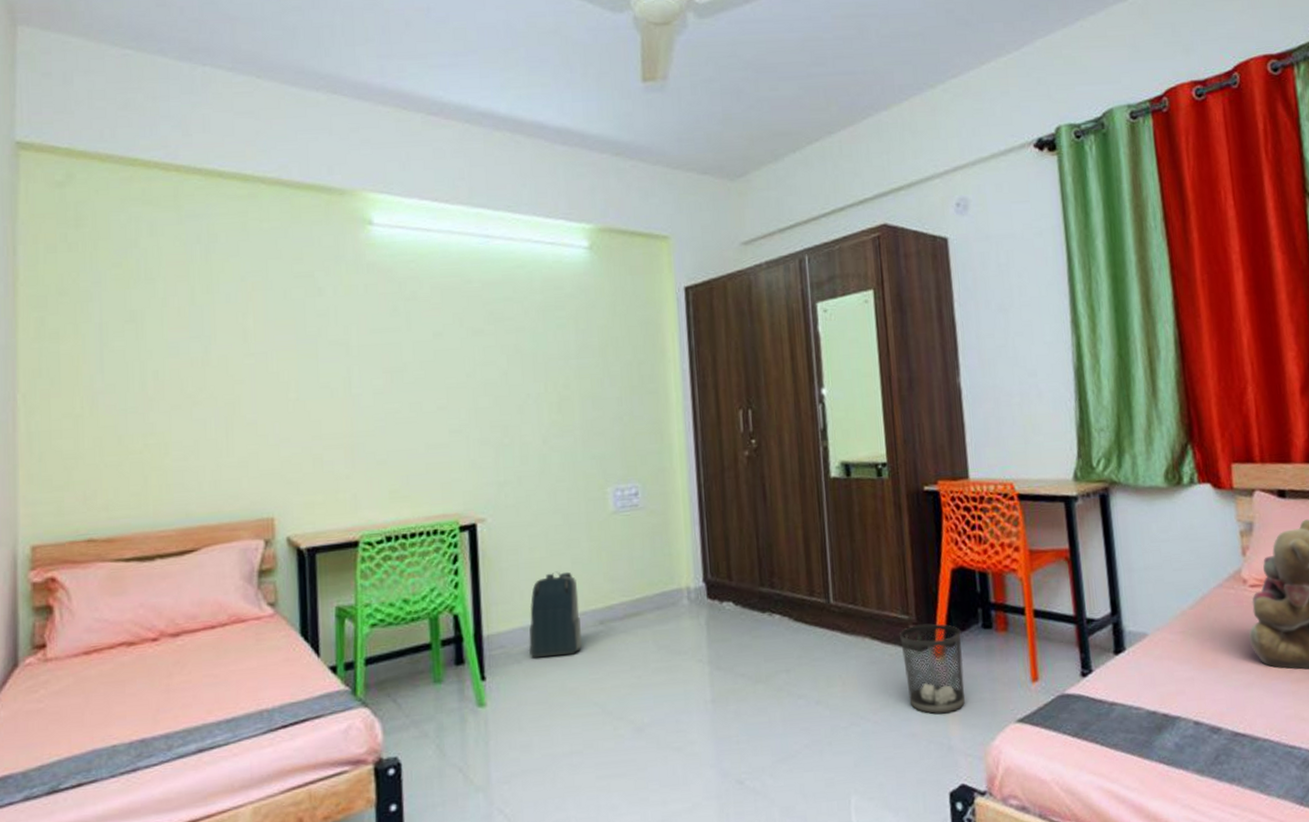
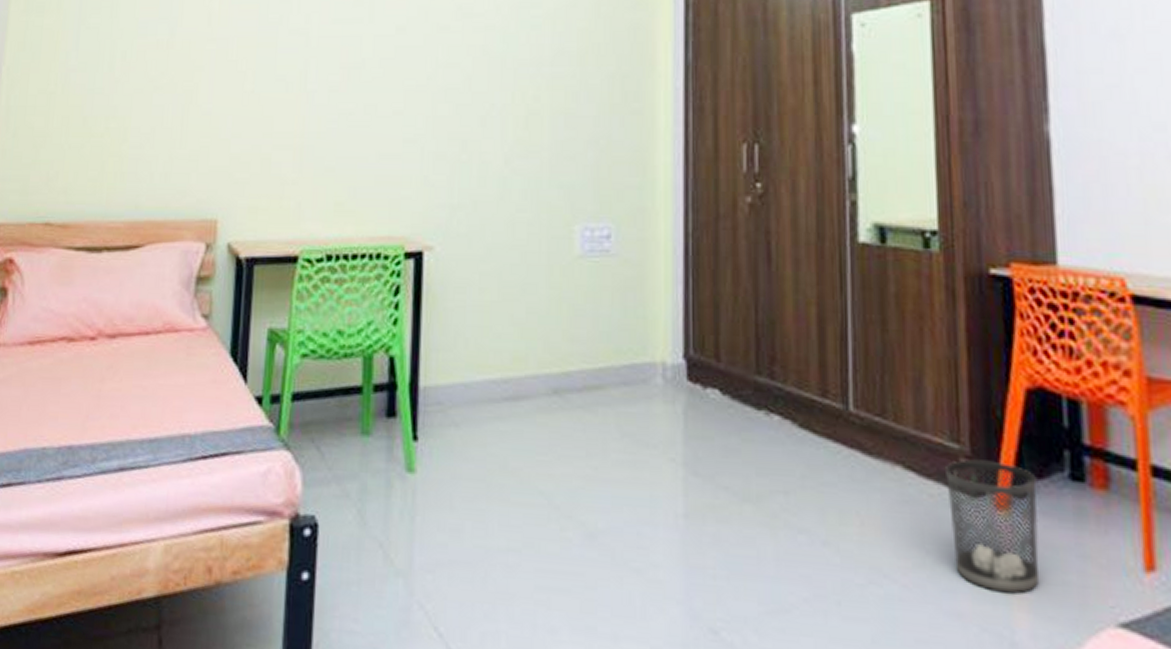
backpack: present [528,571,582,657] -> none [468,320,531,425]

